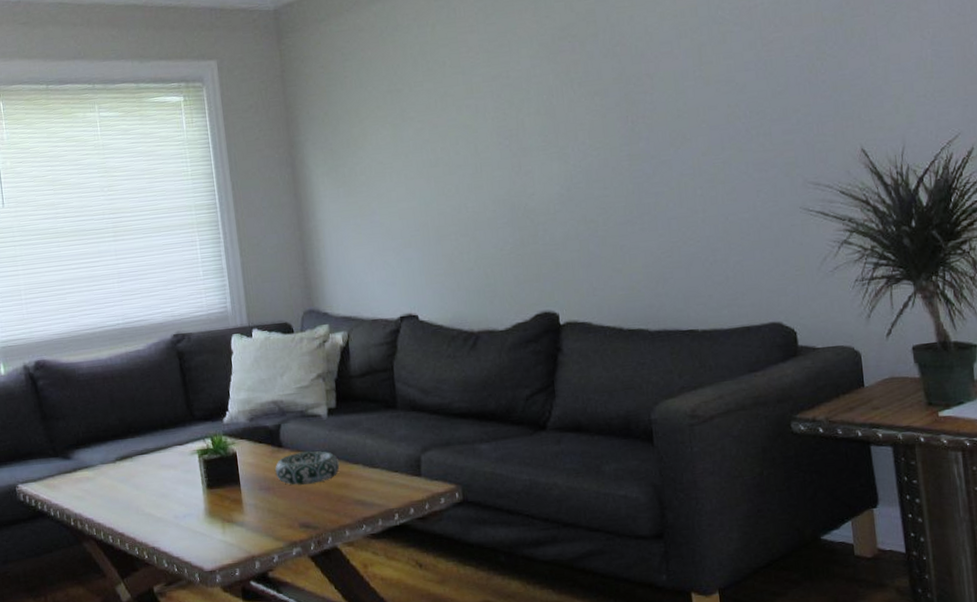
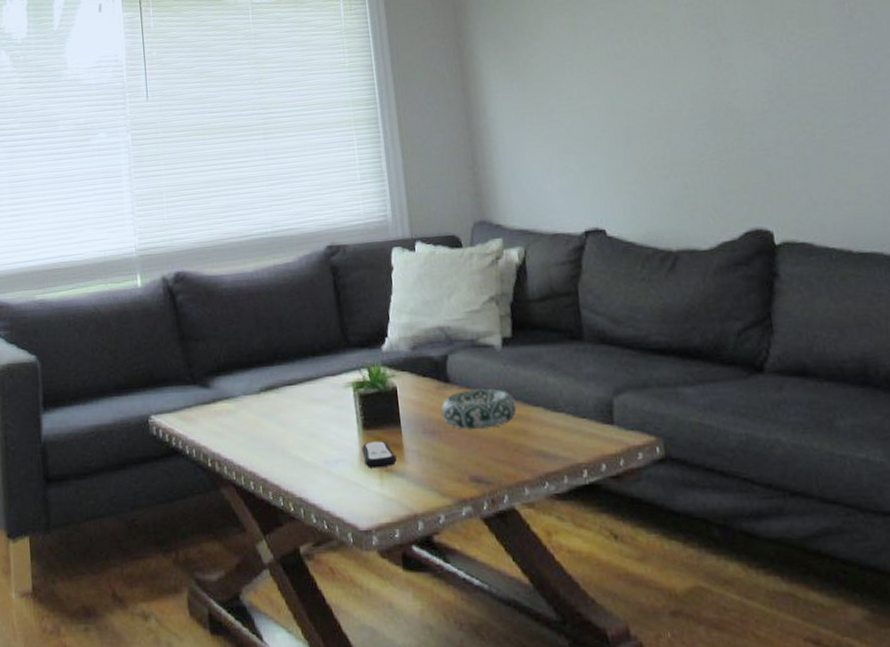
remote control: none [206,497,237,521] -> present [362,441,397,468]

